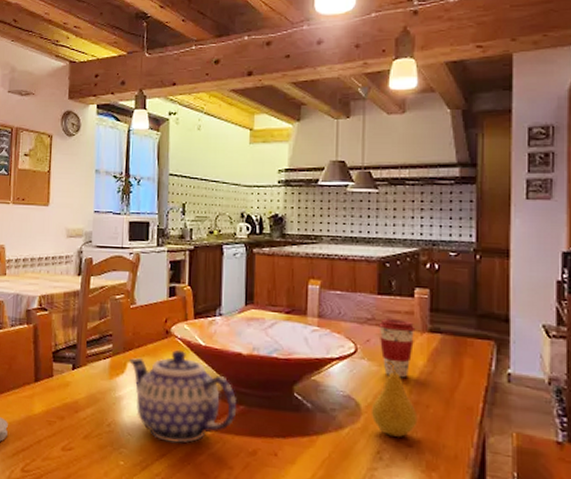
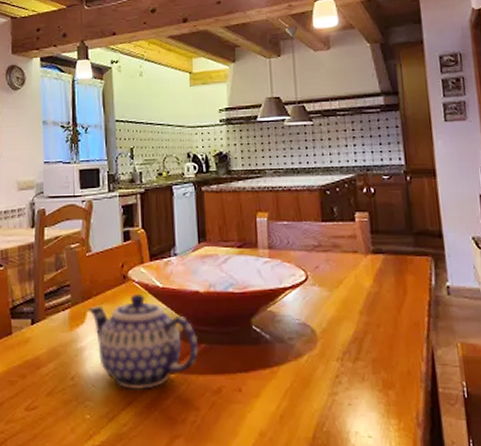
fruit: present [370,361,418,437] -> none [326,286,371,359]
coffee cup: present [379,319,416,378] -> none [325,244,360,301]

